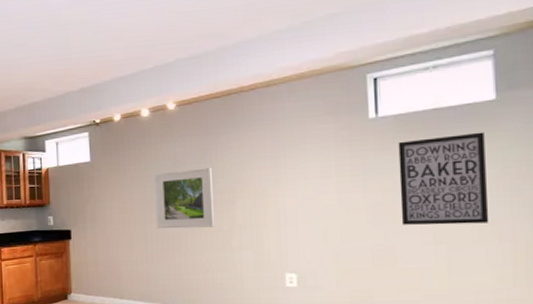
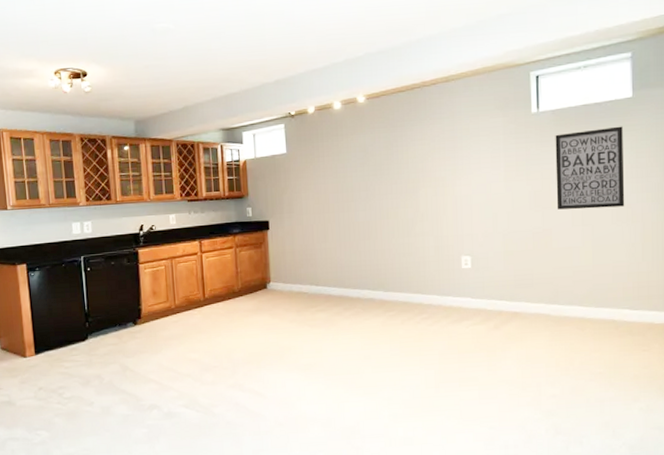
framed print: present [154,168,215,229] -> none [346,159,401,218]

